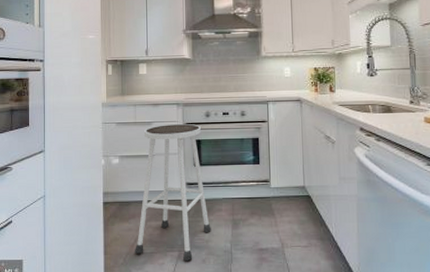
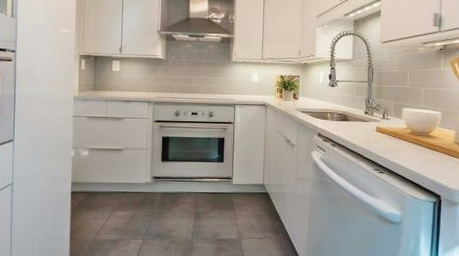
stool: present [135,124,211,262] -> none [100,121,175,249]

